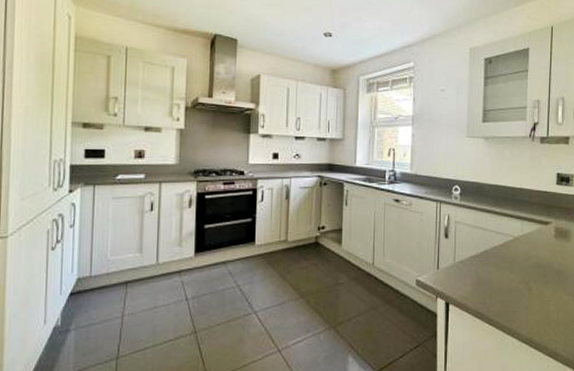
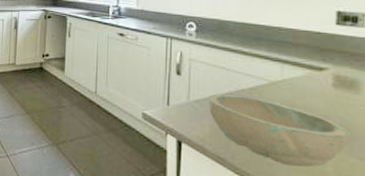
bowl: none [471,253,564,310] -> present [209,94,349,168]

